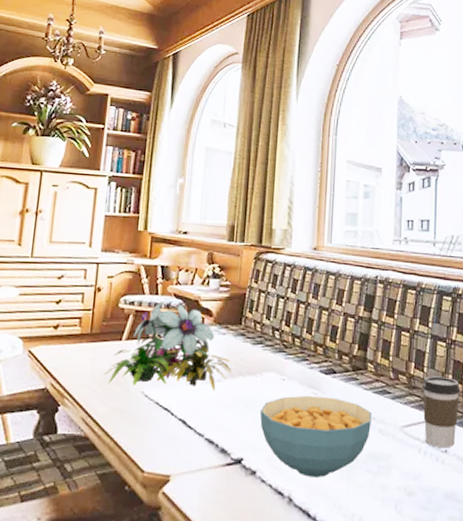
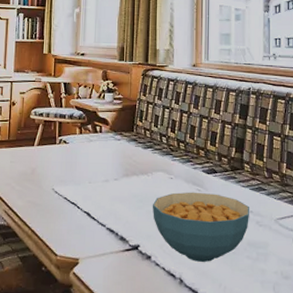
flower arrangement: present [104,300,232,391] -> none [21,112,127,188]

